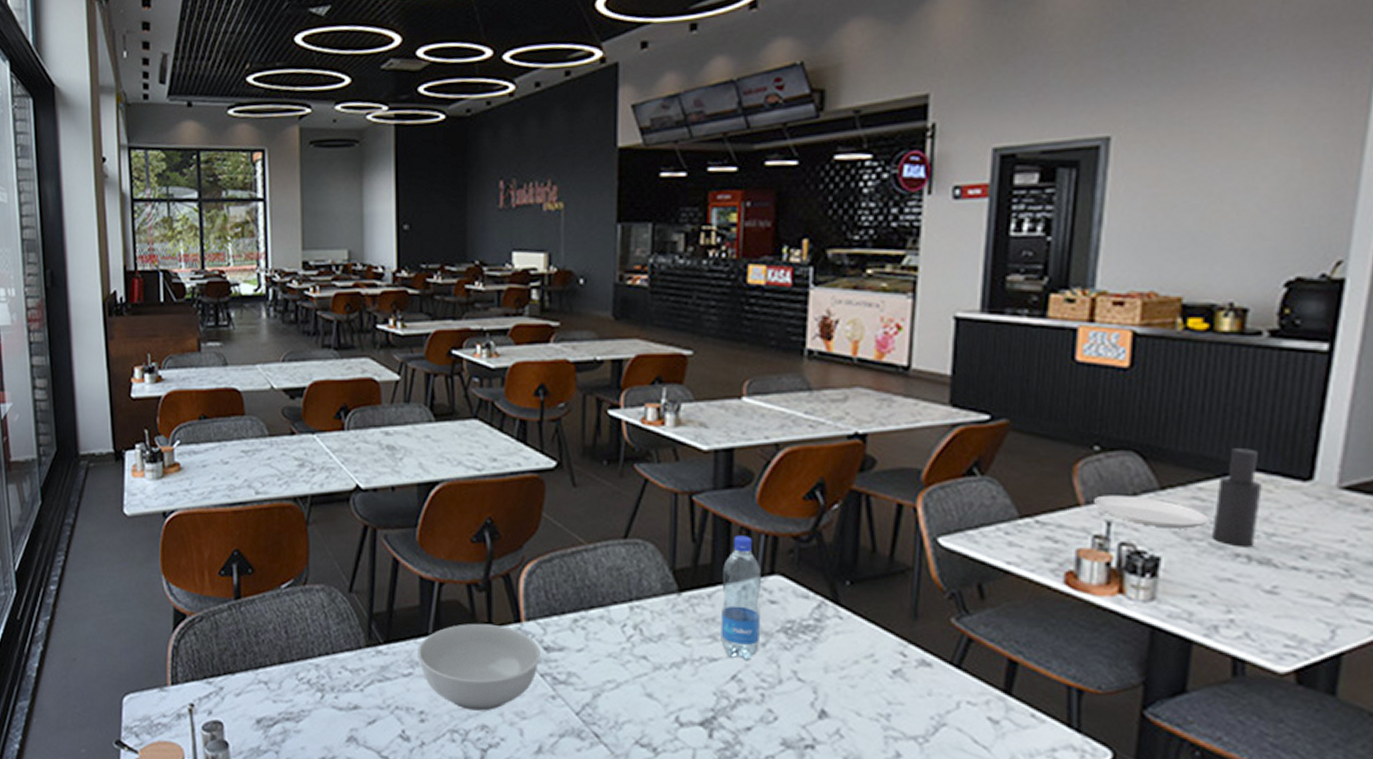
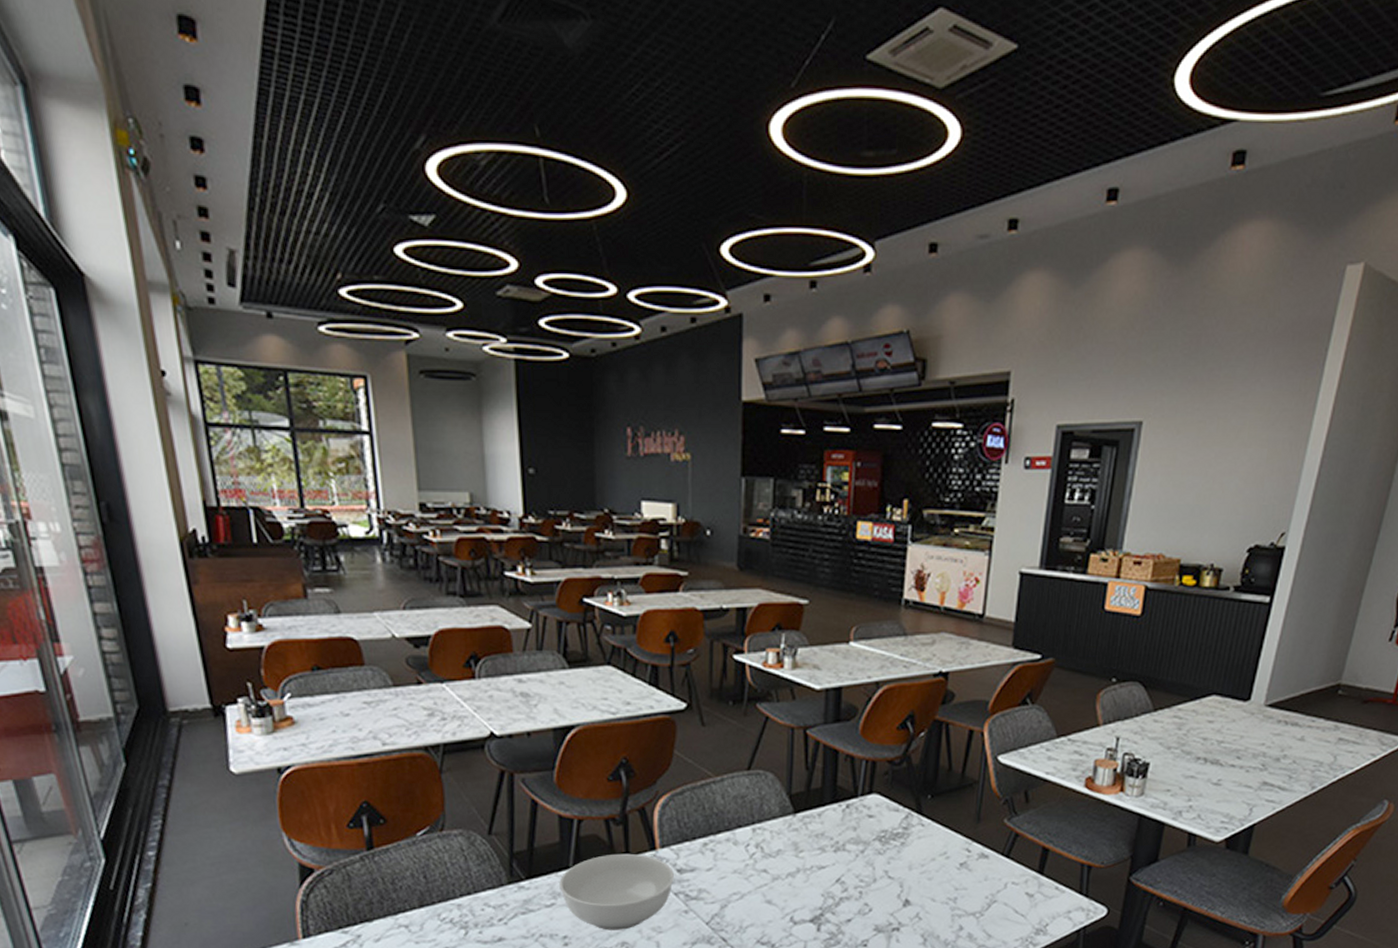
bottle: present [720,535,762,661] -> none [828,762,862,867]
plate: present [1094,495,1210,529] -> none [1109,716,1184,741]
dispenser: present [1212,448,1262,548] -> none [1184,678,1219,752]

